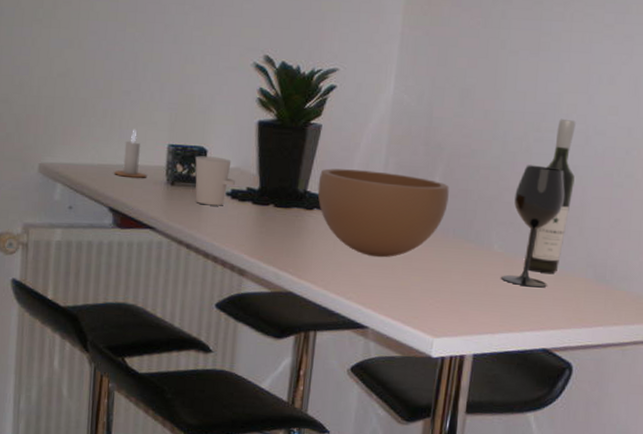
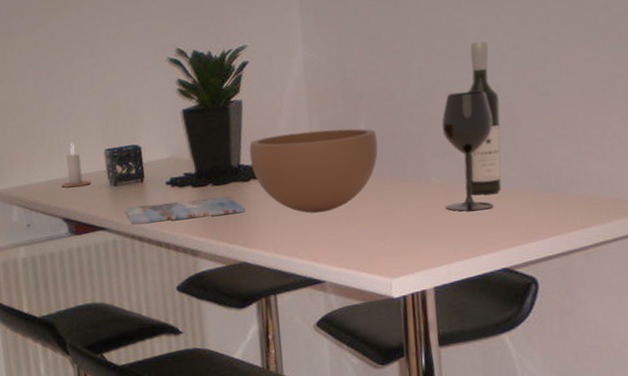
magazine: none [177,210,303,241] -> present [124,196,246,225]
cup: present [195,156,235,206] -> none [132,151,172,198]

